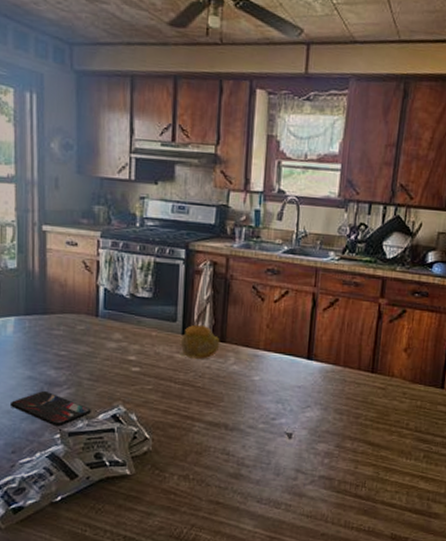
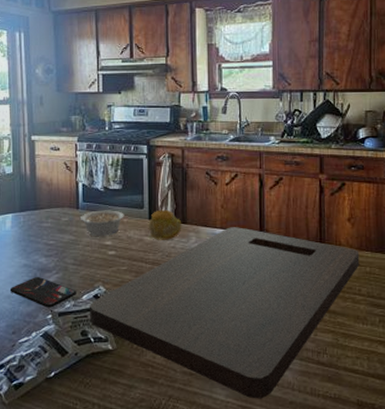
legume: none [100,320,153,350] -> present [81,210,124,236]
cutting board: none [105,349,412,530] -> present [89,227,360,399]

